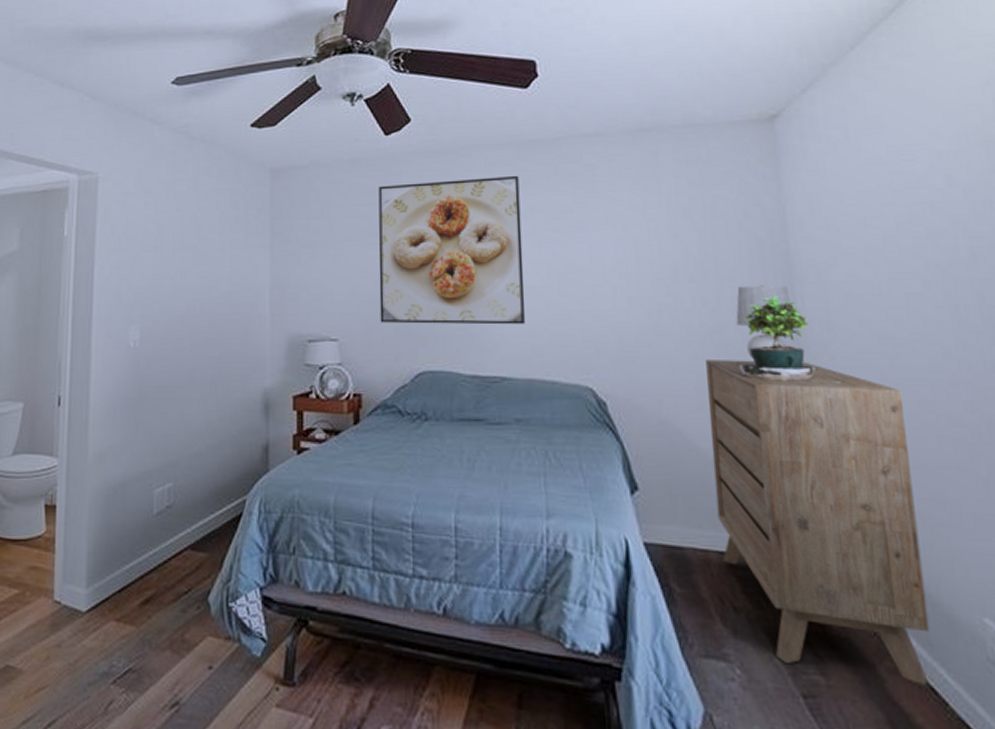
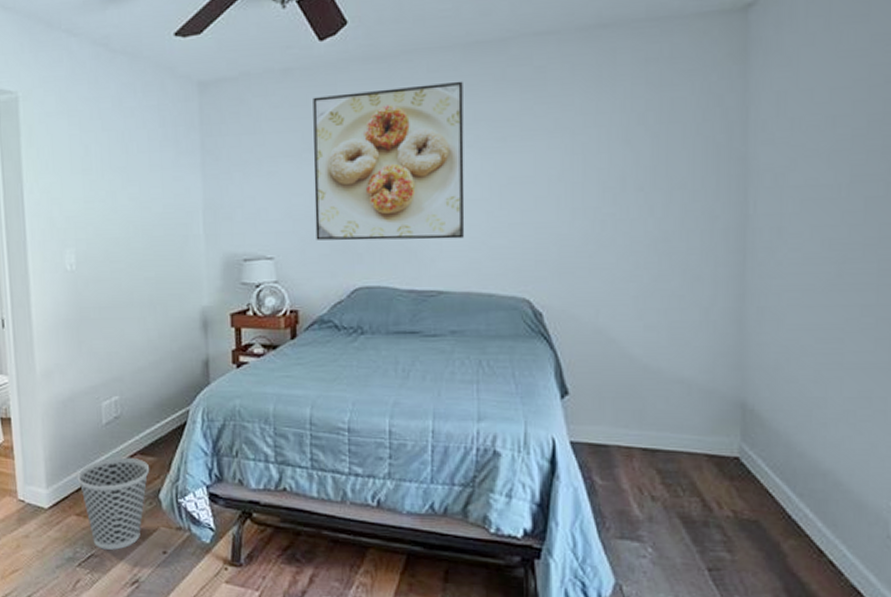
wastebasket: none [120,552,200,664] -> present [77,457,150,550]
dresser: present [706,360,930,685] -> none [644,268,844,559]
table lamp: present [736,285,791,358] -> none [683,192,742,267]
potted plant: present [738,296,842,385] -> none [680,203,785,291]

